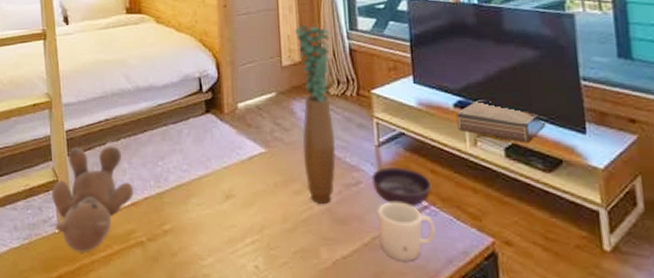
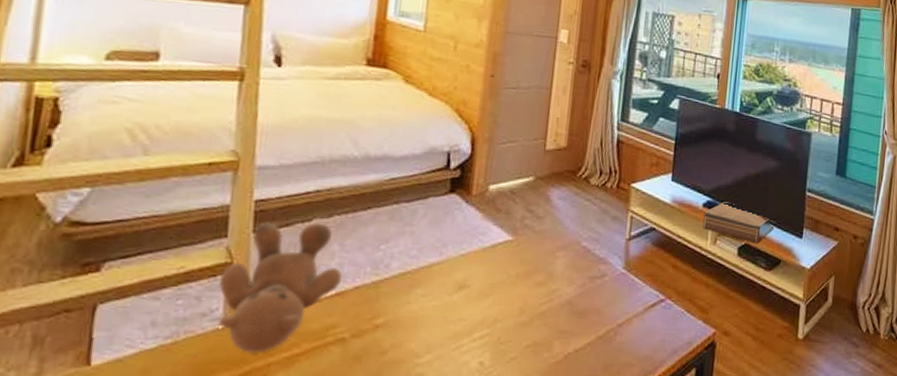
vase: present [295,18,336,204] -> none [550,101,601,296]
bowl: present [371,167,432,206] -> none [616,261,671,300]
mug: present [376,202,436,262] -> none [614,295,668,354]

